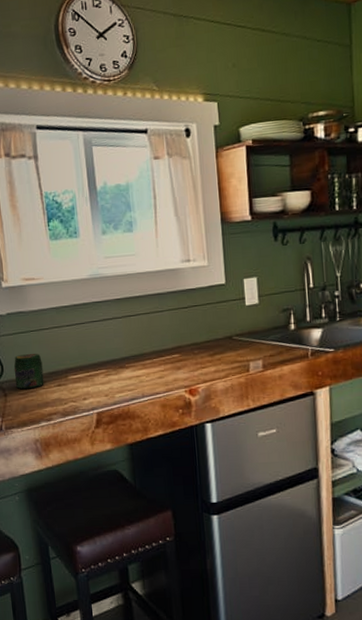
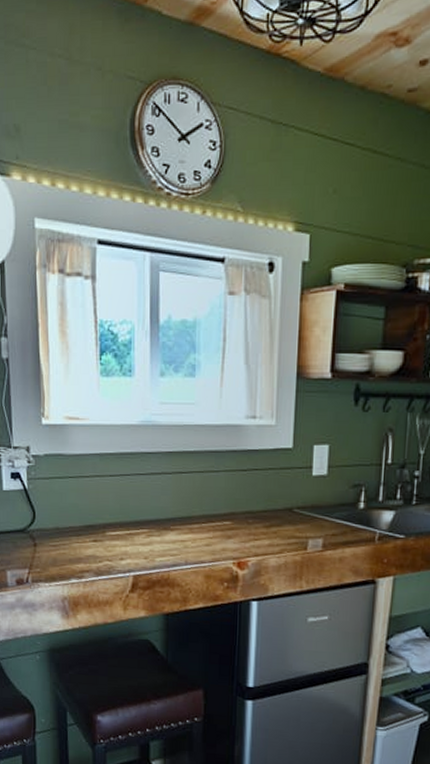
jar: present [13,353,44,390] -> none [47,501,79,541]

